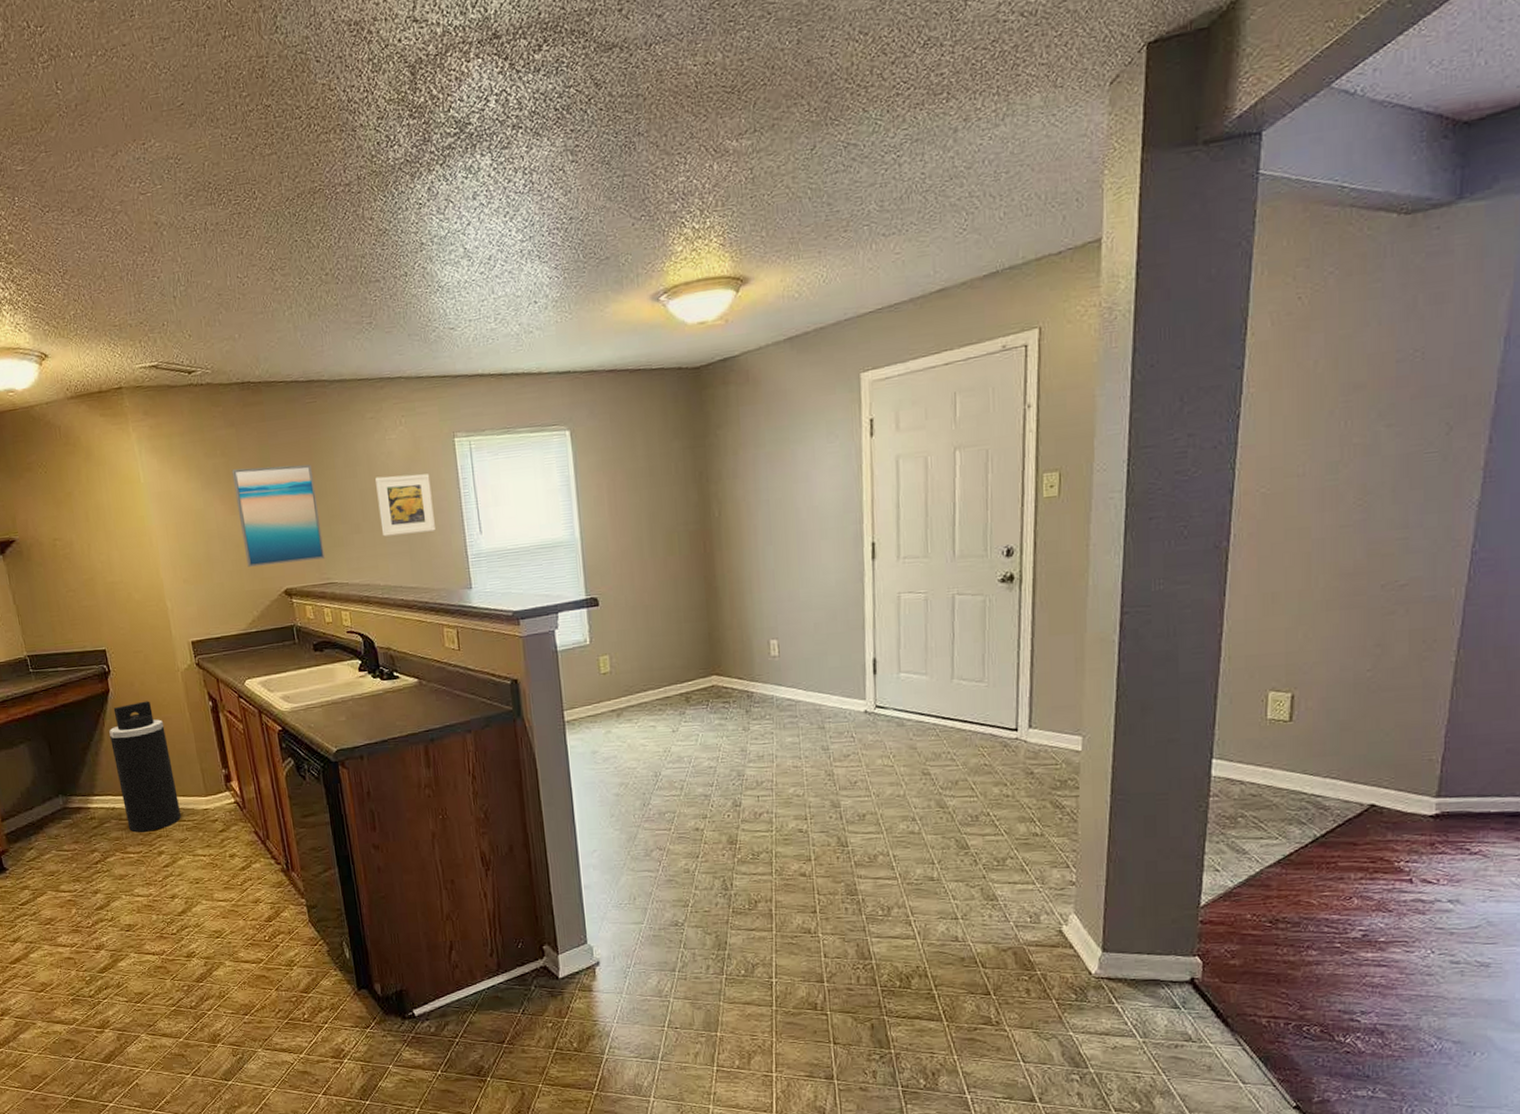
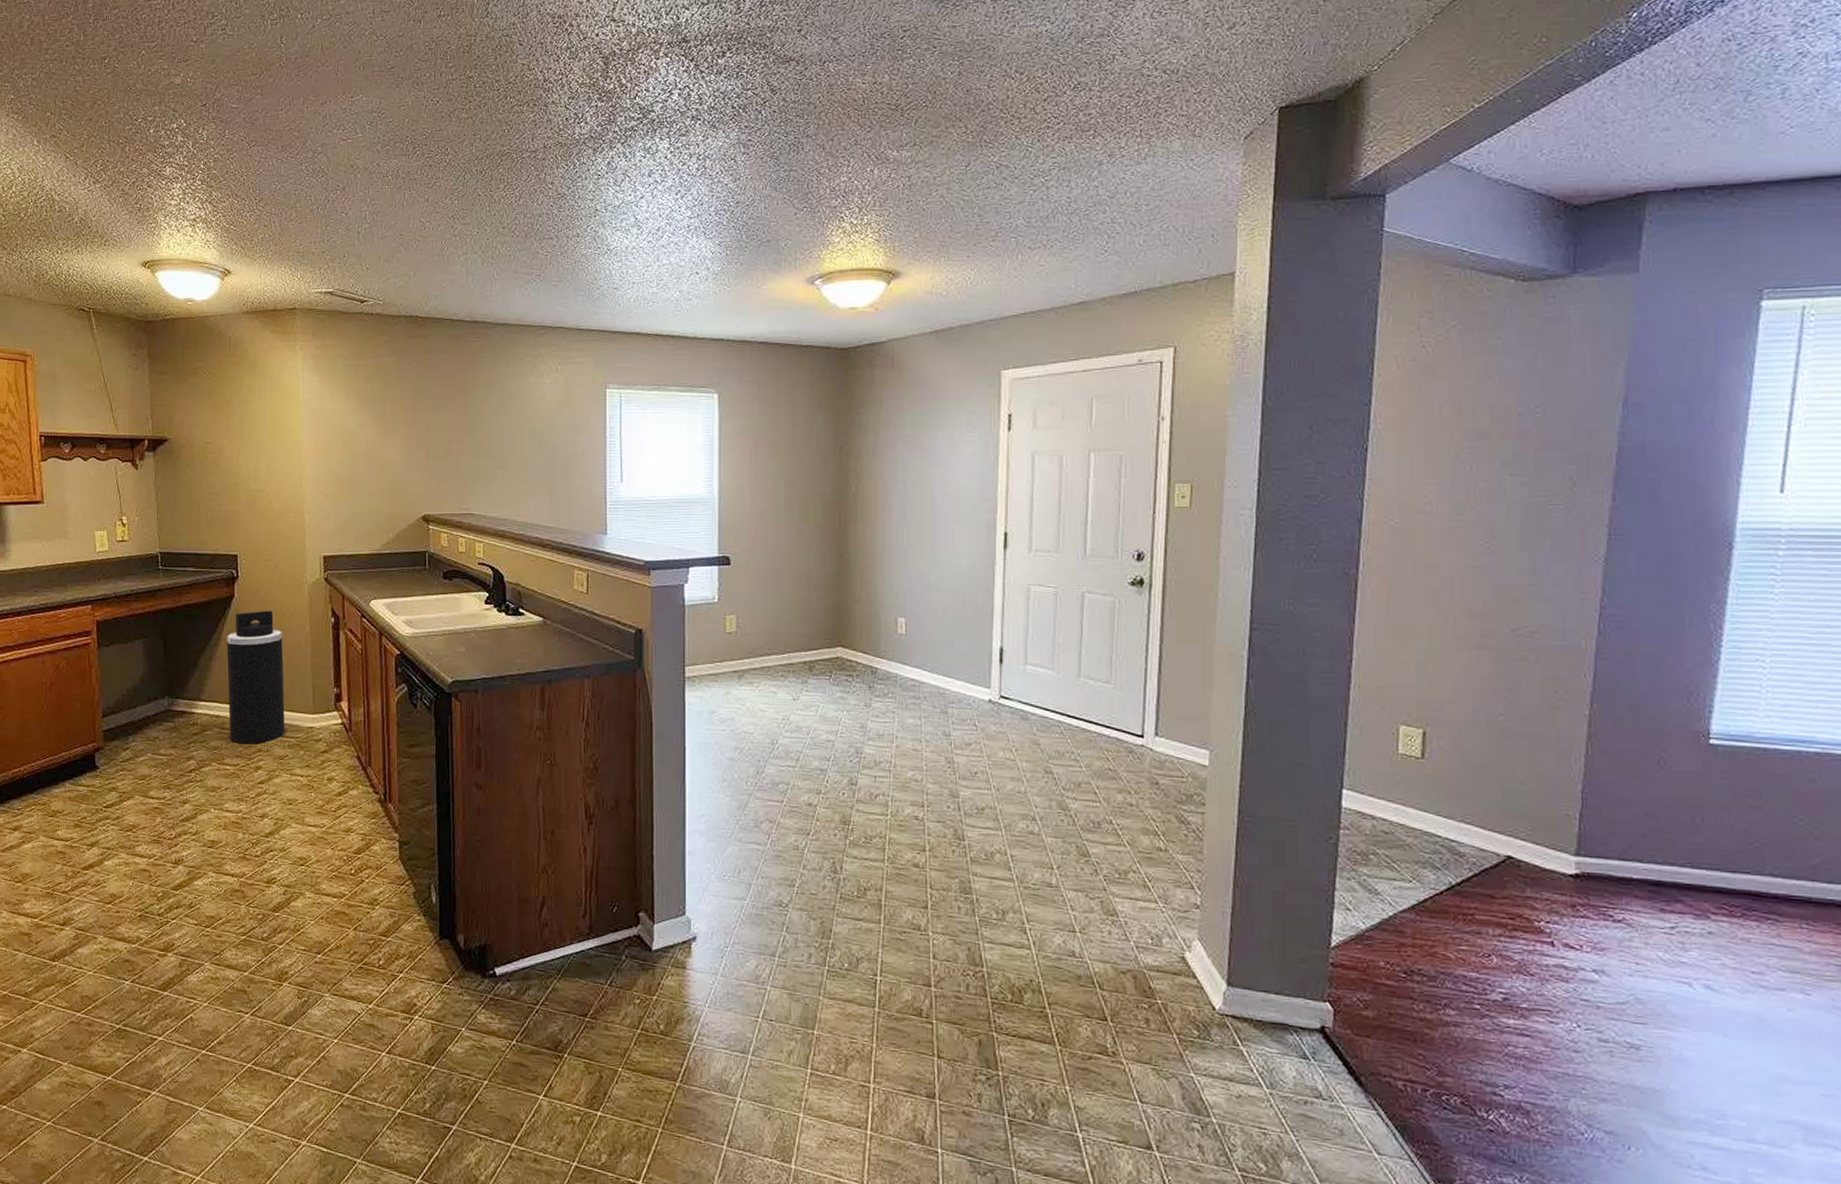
wall art: present [231,464,325,567] -> none [388,395,467,490]
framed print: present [375,473,435,537] -> none [525,417,578,475]

